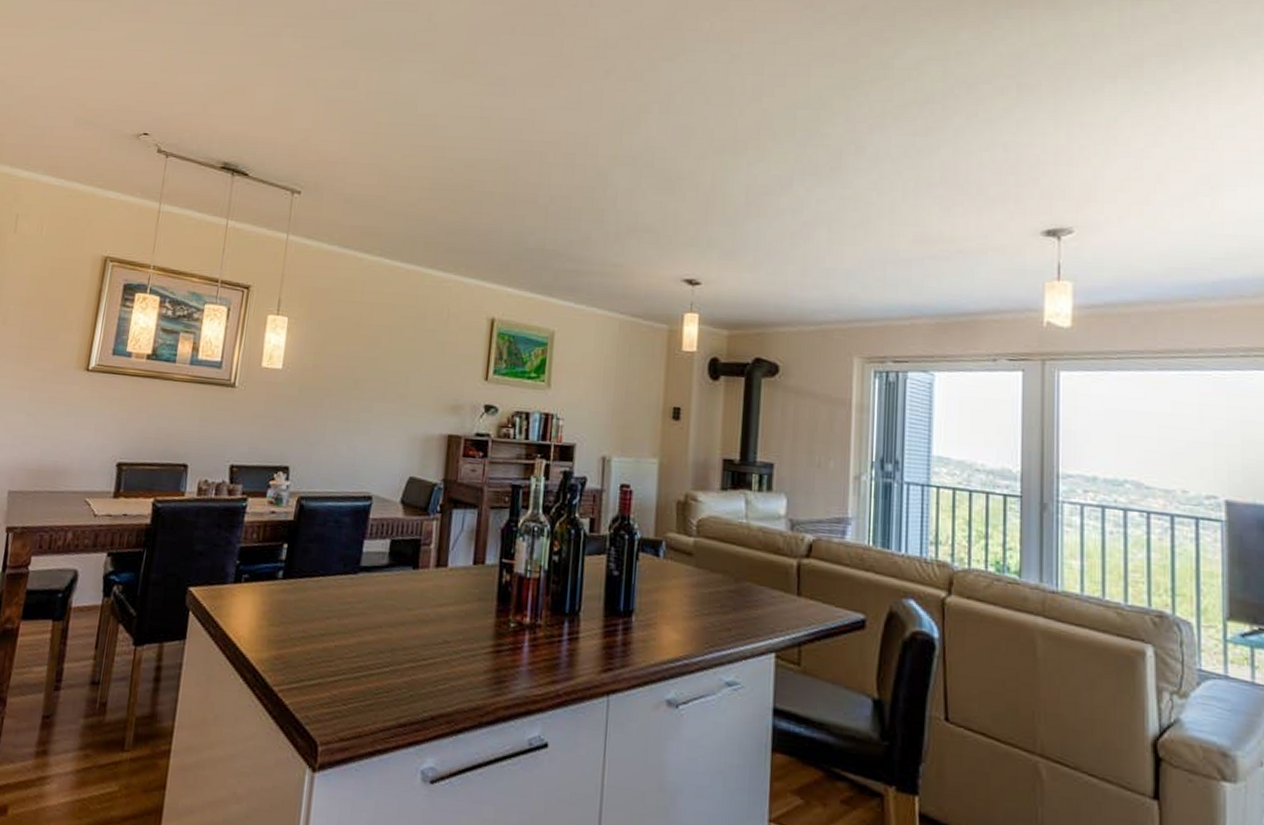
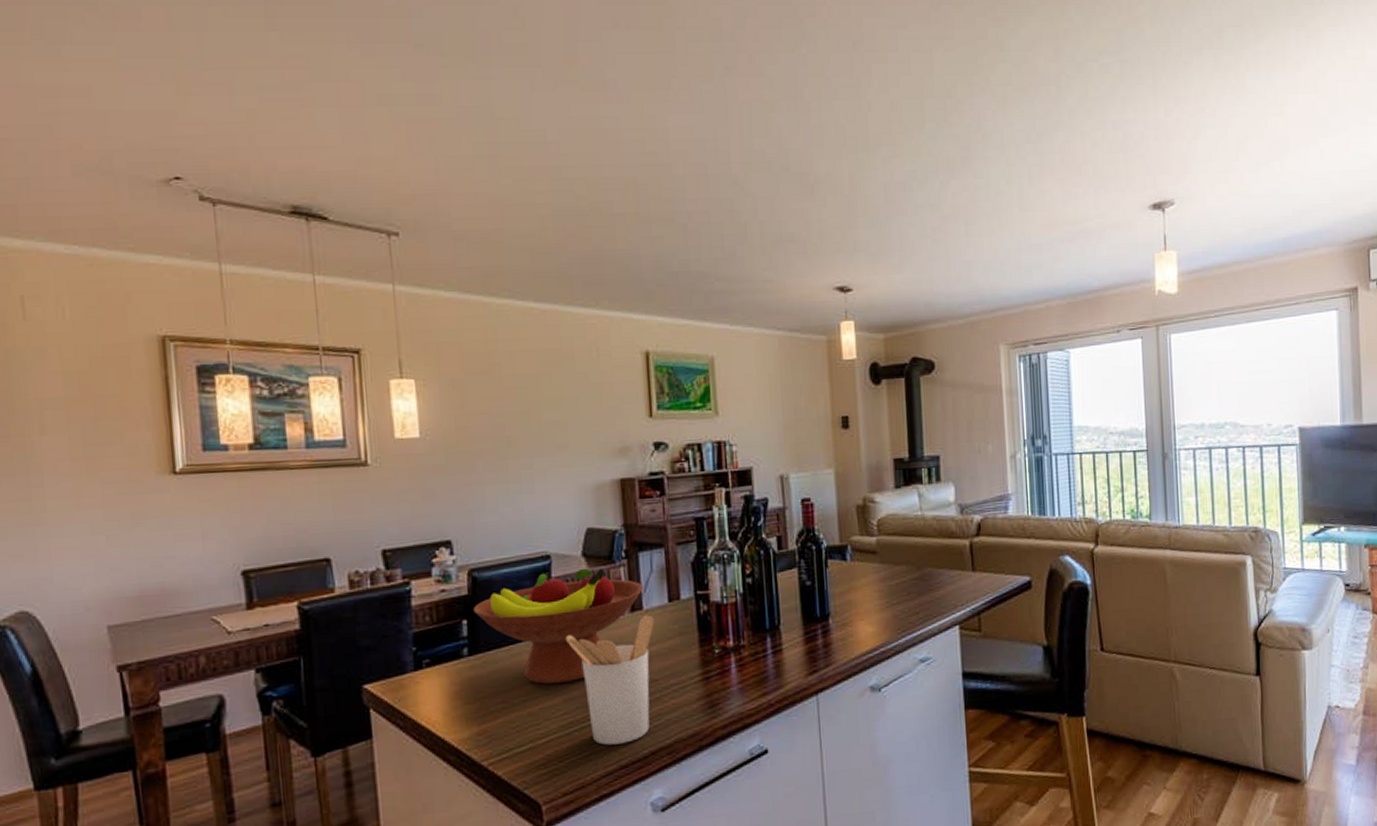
fruit bowl: none [295,512,452,626] -> present [474,568,643,684]
utensil holder: none [371,573,457,701] -> present [566,615,654,746]

